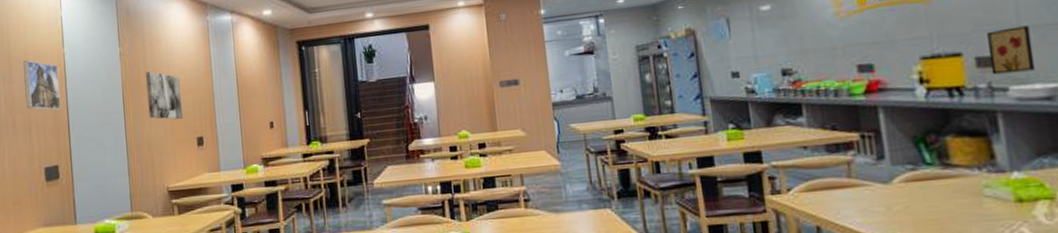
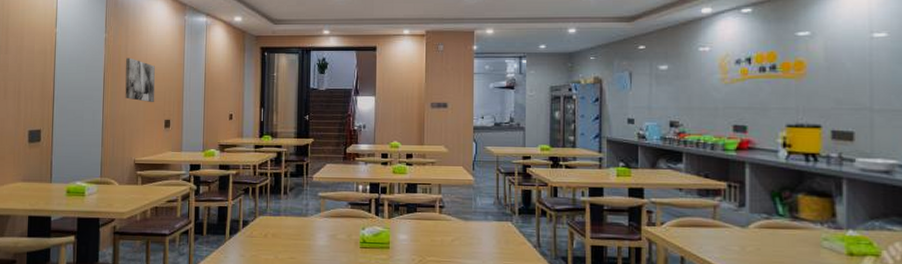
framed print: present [22,60,61,111] -> none [18,35,50,82]
wall art: present [987,25,1036,75] -> none [843,109,880,148]

